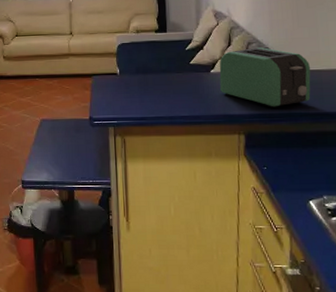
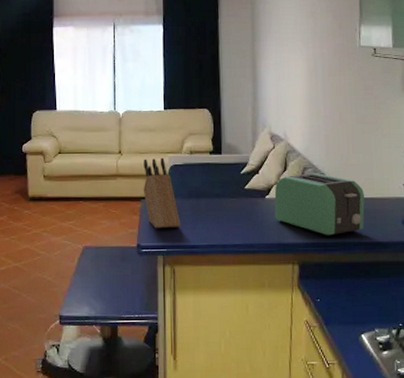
knife block: none [93,37,130,103] -> present [143,157,181,229]

